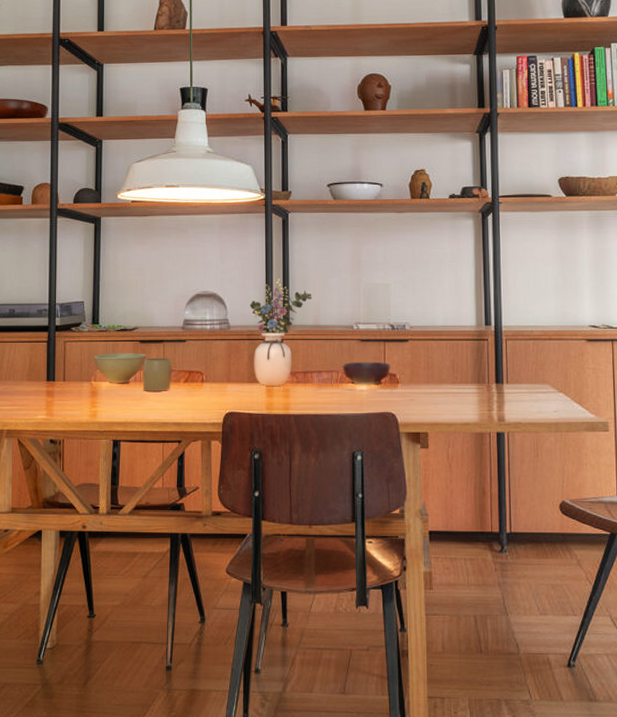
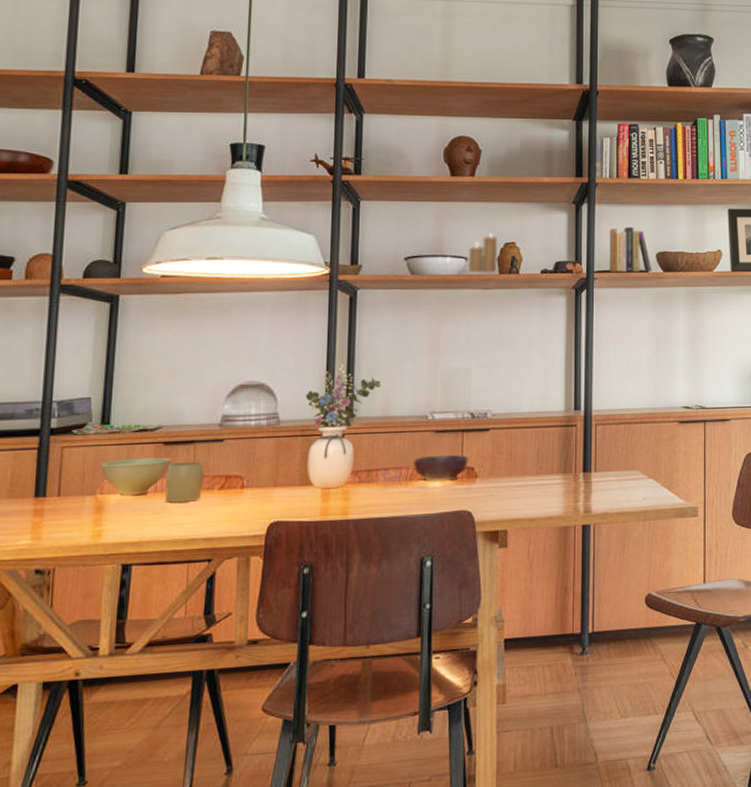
candle: none [383,161,409,198] -> present [468,233,498,273]
books: none [513,153,555,197] -> present [610,226,652,273]

